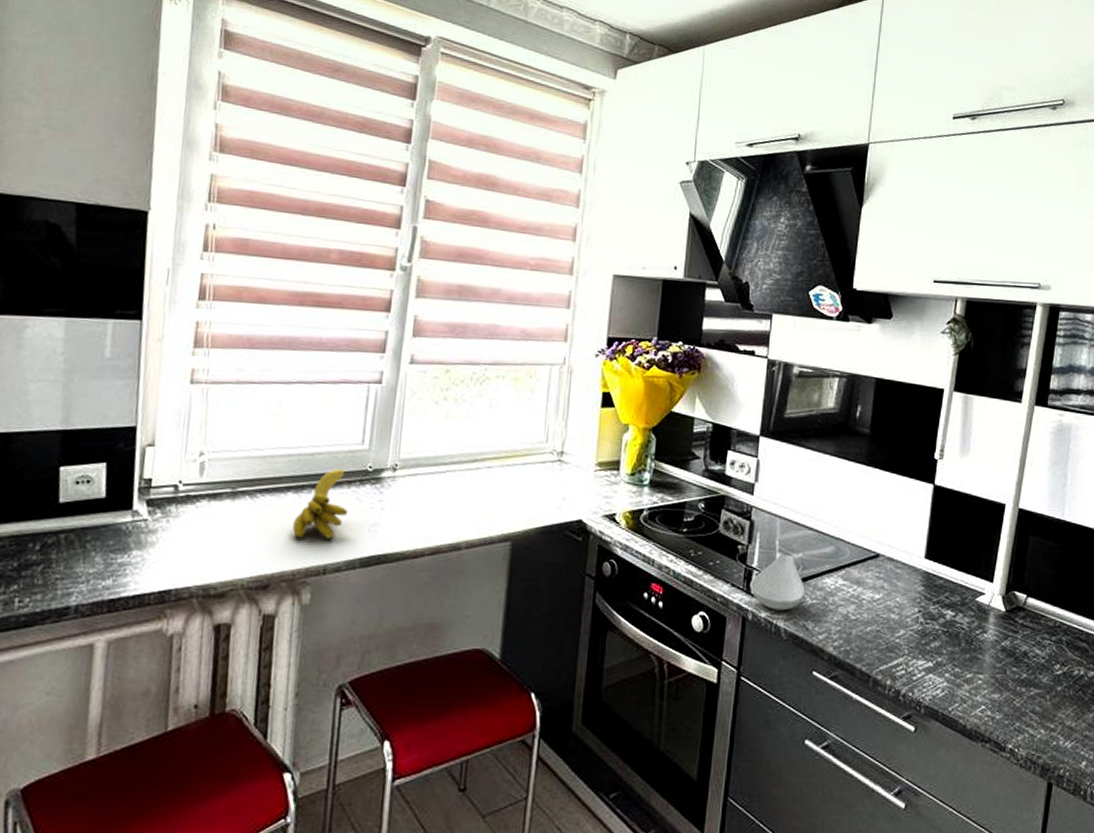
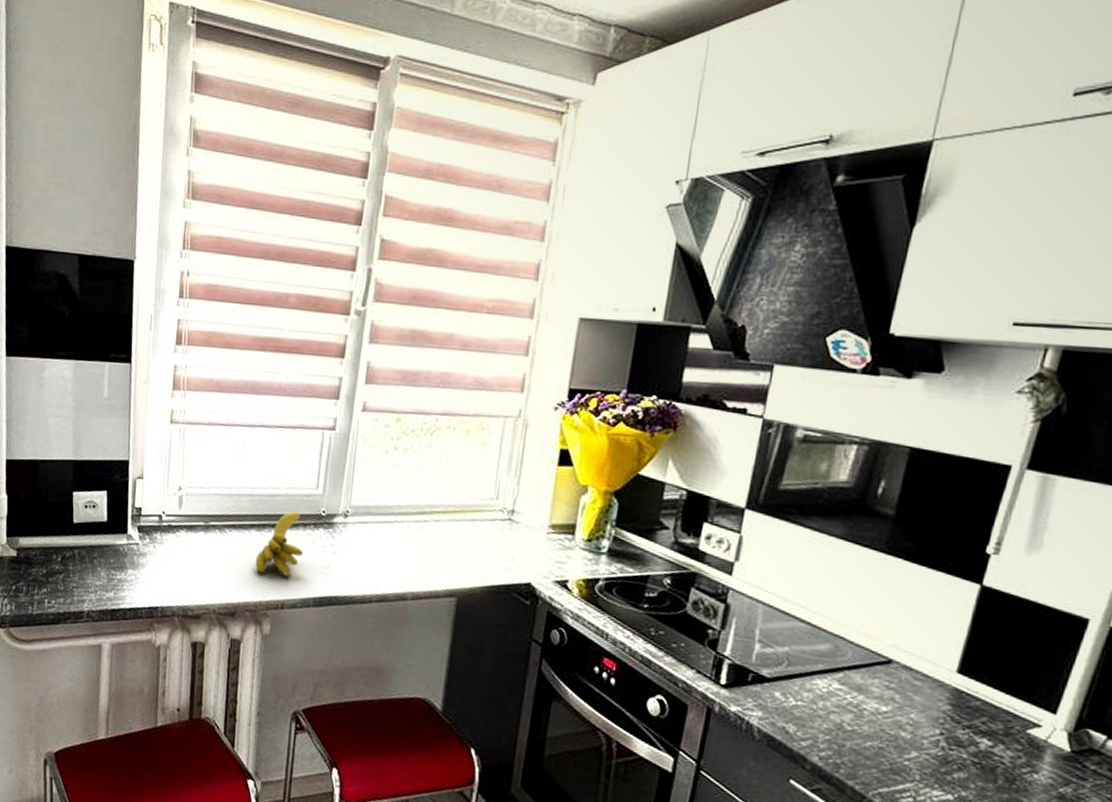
spoon rest: present [750,553,806,611] -> none [719,644,790,708]

